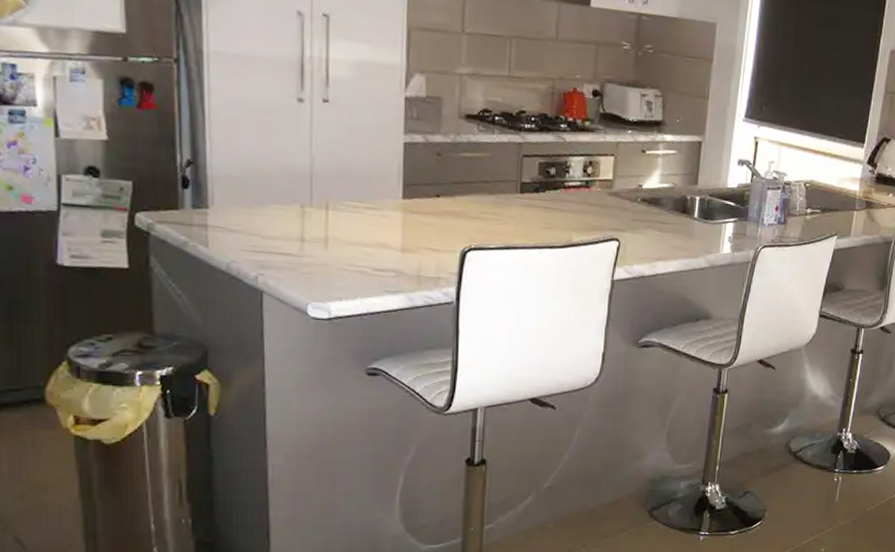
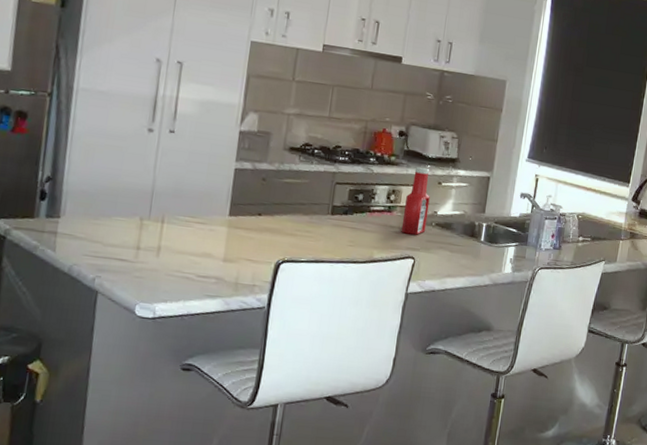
ketchup bottle: none [602,132,633,213] -> present [401,166,430,235]

